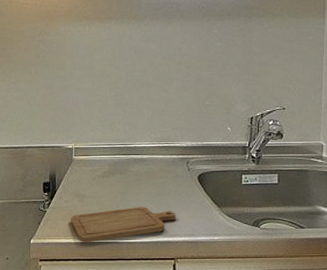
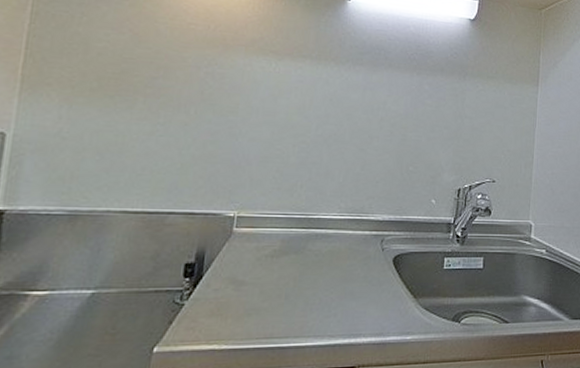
chopping board: present [71,207,176,243] -> none [218,298,363,350]

